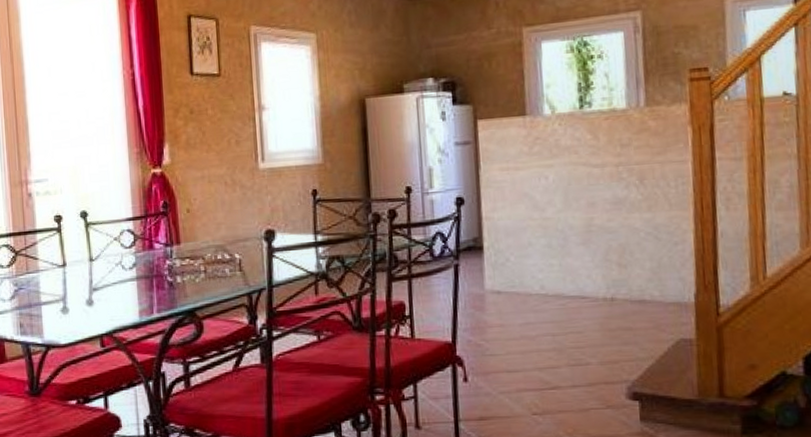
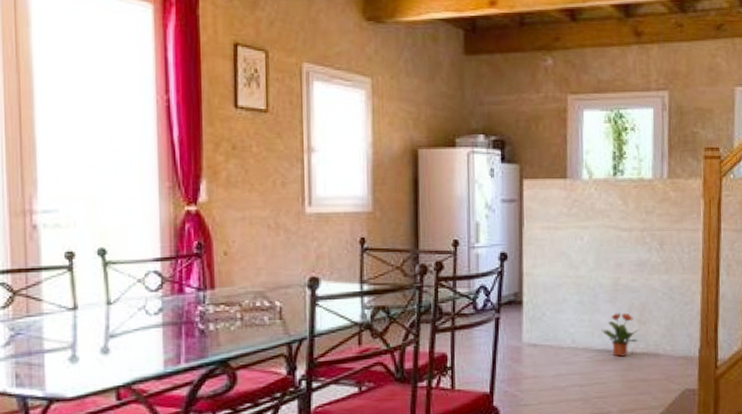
potted plant: none [574,255,618,304] -> present [601,313,638,357]

